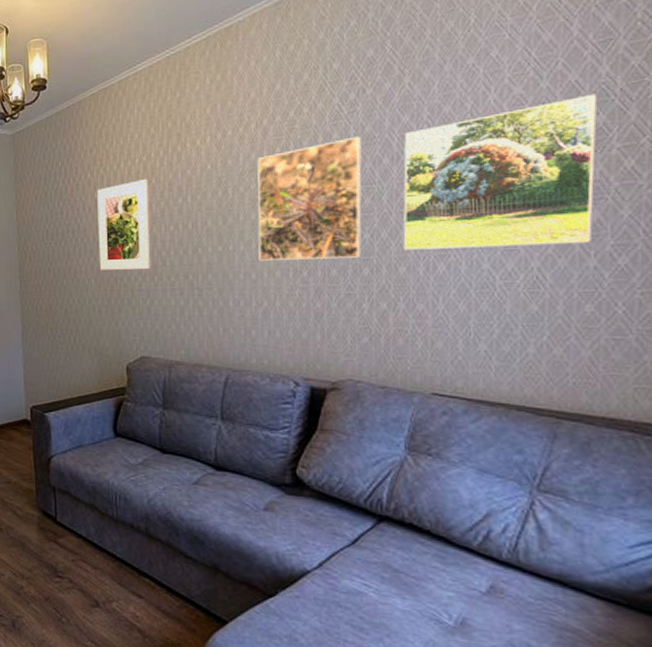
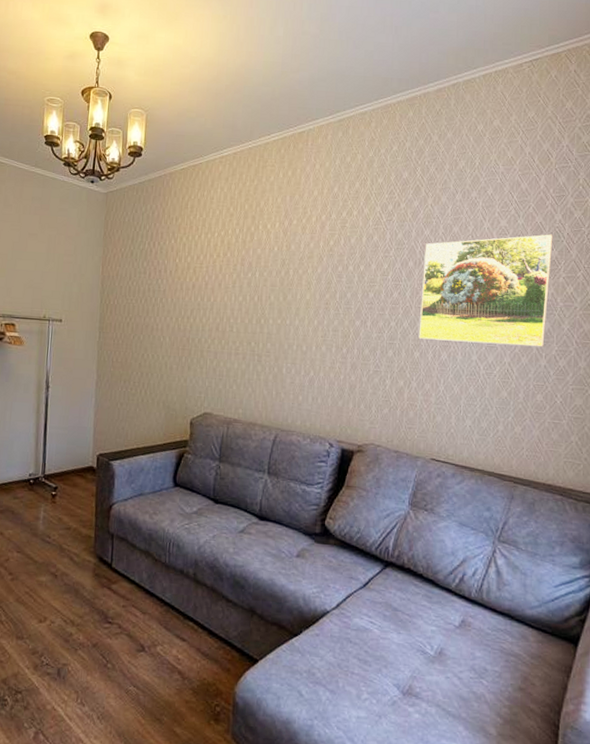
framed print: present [97,179,151,270] -> none [175,252,224,334]
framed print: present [257,136,363,261] -> none [309,240,395,341]

